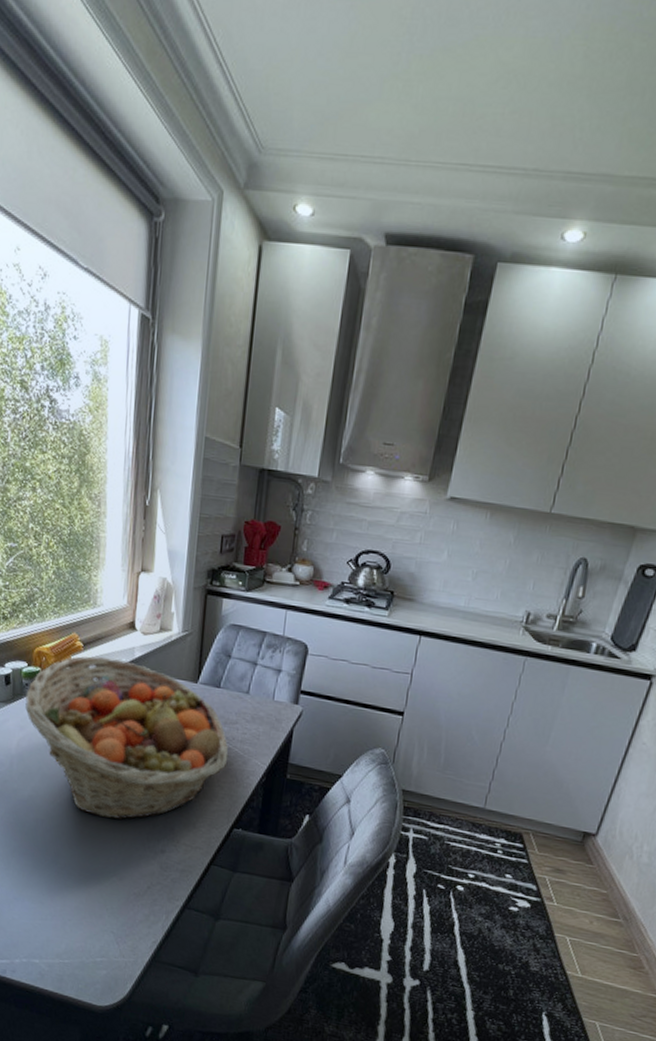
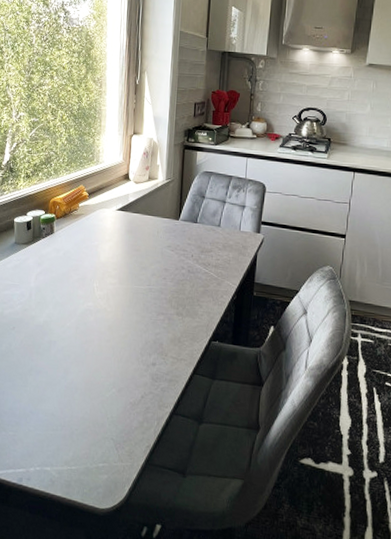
fruit basket: present [25,656,229,820] -> none [42,203,206,338]

